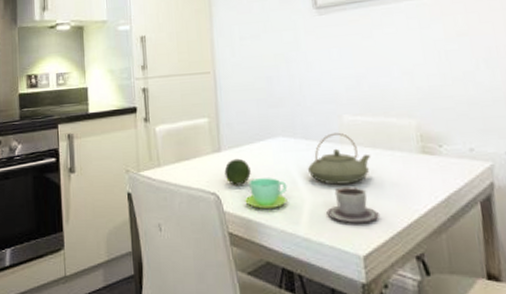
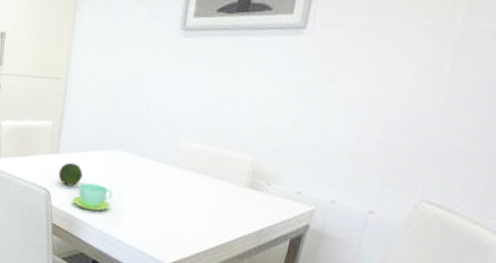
teapot: present [307,132,371,185] -> none [135,155,199,203]
cup: present [326,186,379,224] -> none [143,203,192,238]

